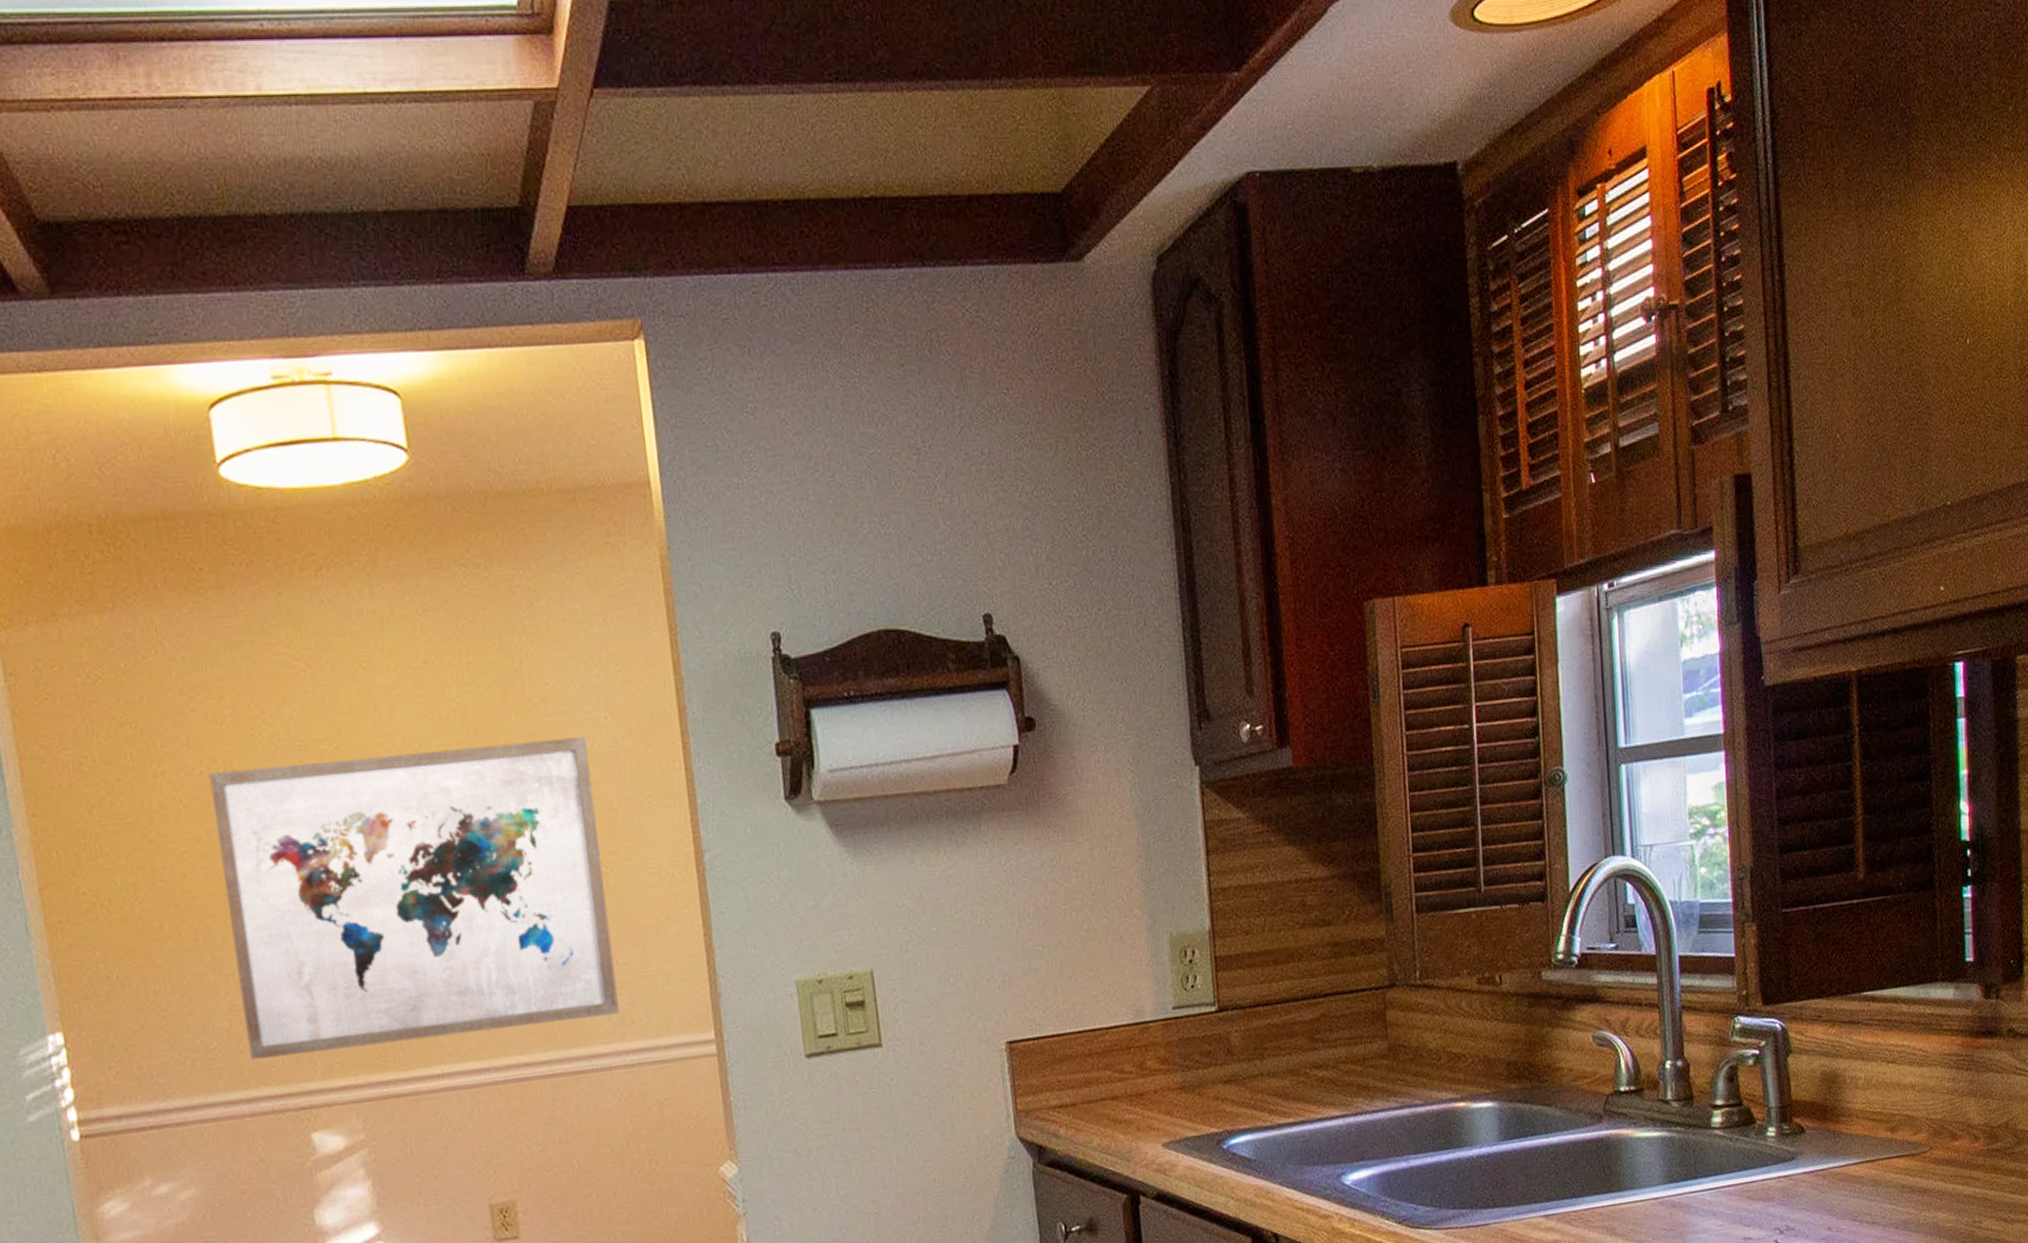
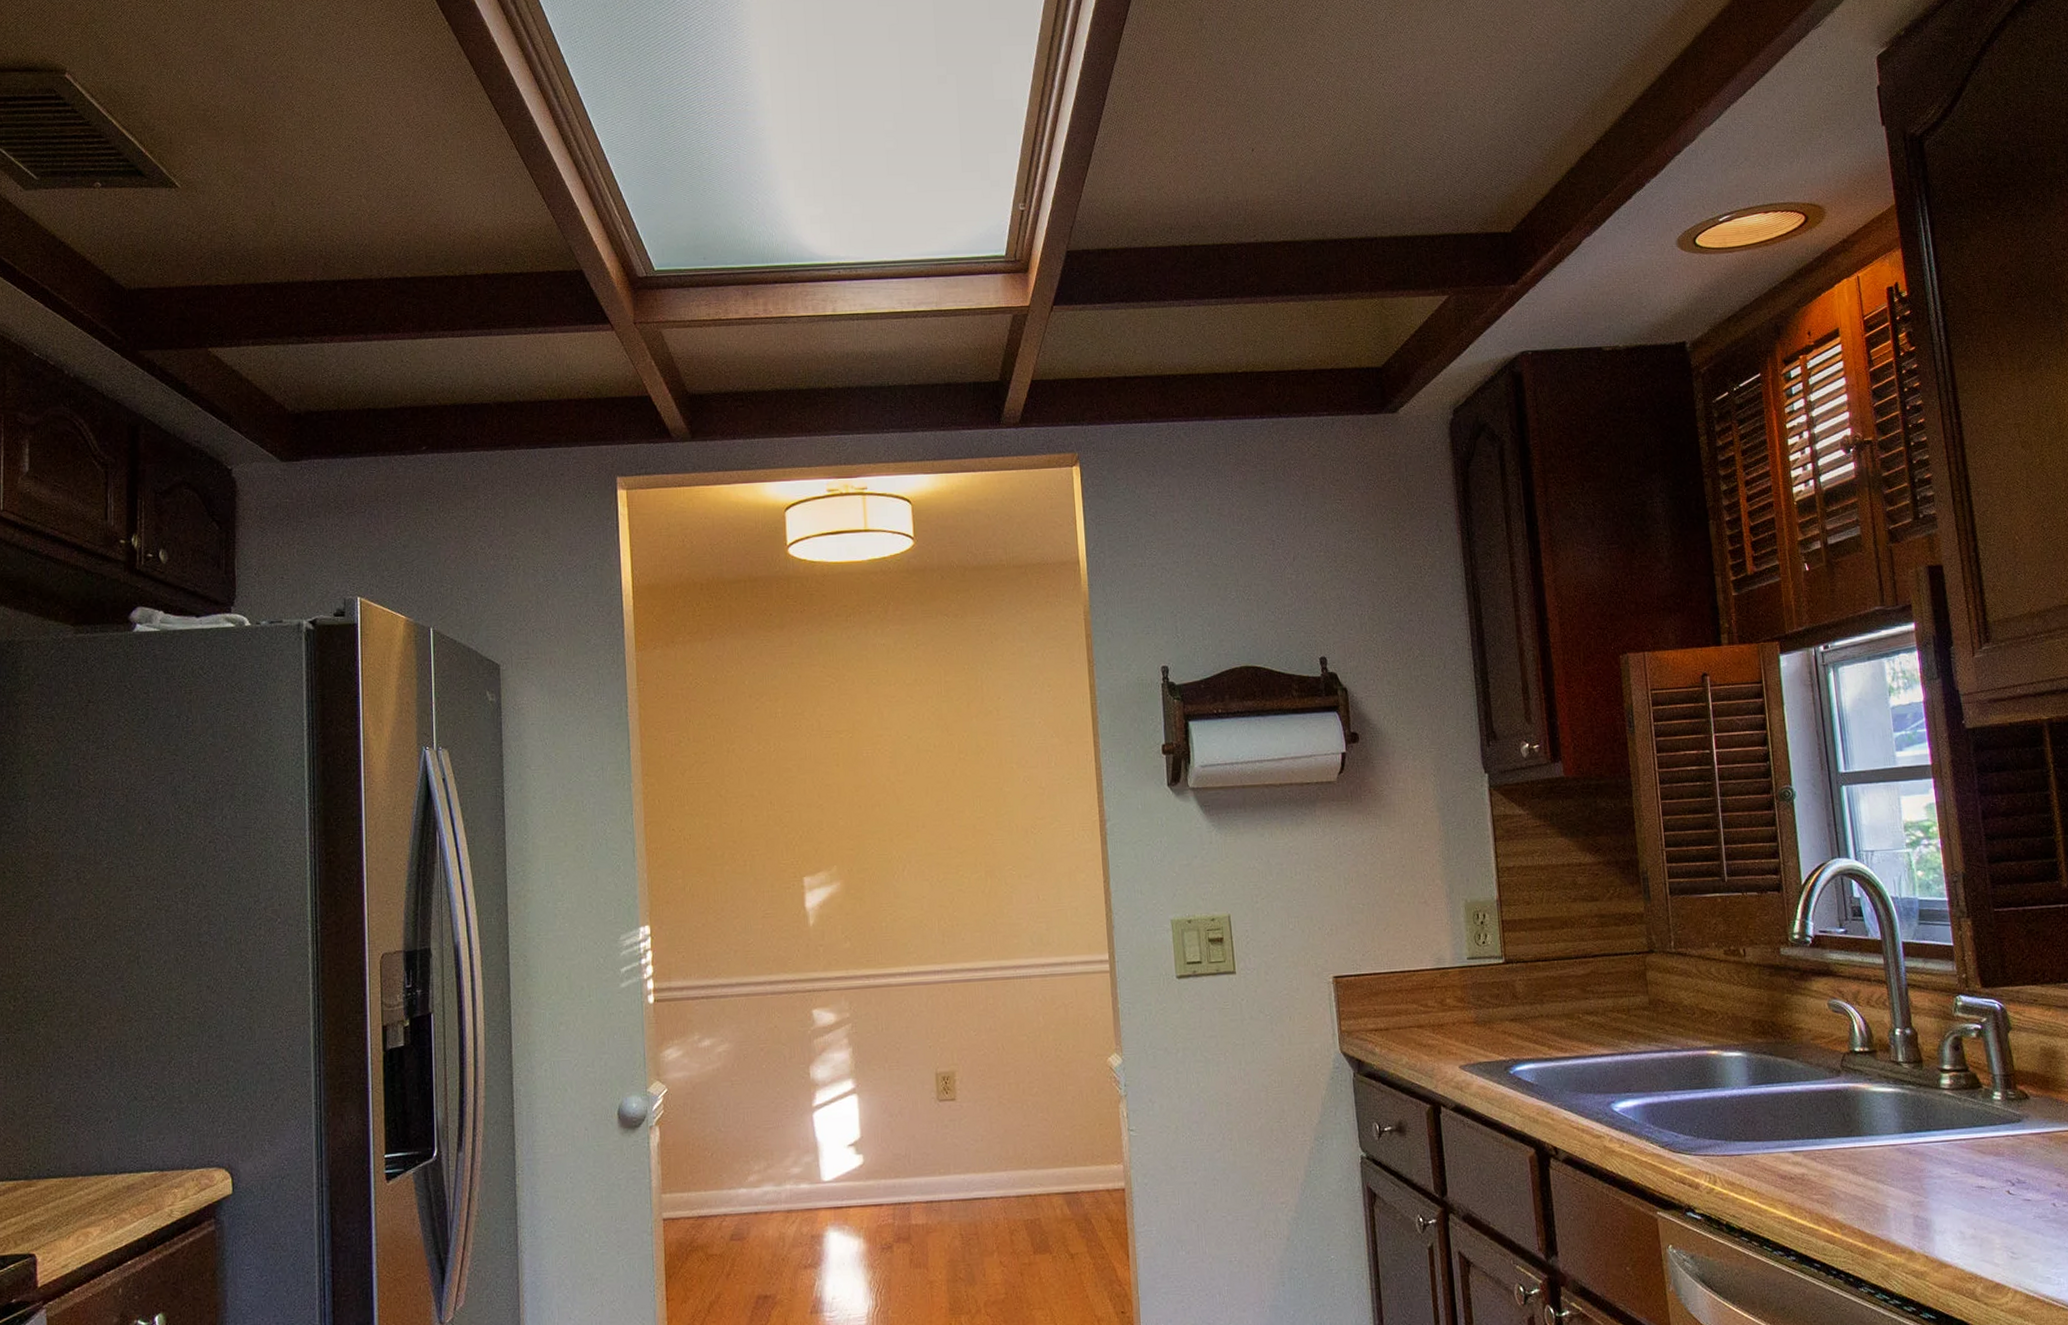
wall art: present [209,737,619,1059] -> none [764,735,1039,953]

